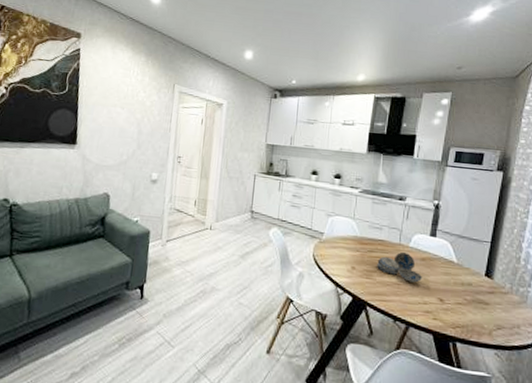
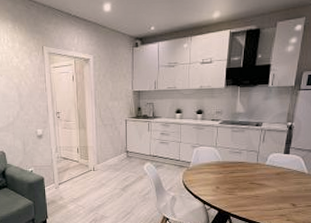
decorative bowl: present [377,252,422,283] -> none [238,170,277,194]

